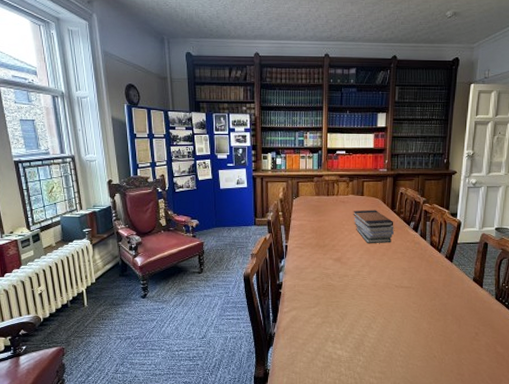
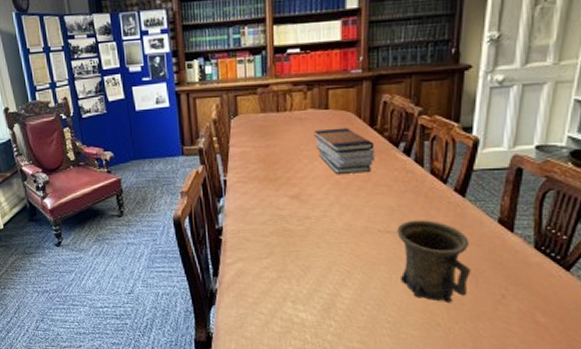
mug: none [408,278,456,340] -> present [397,220,471,303]

